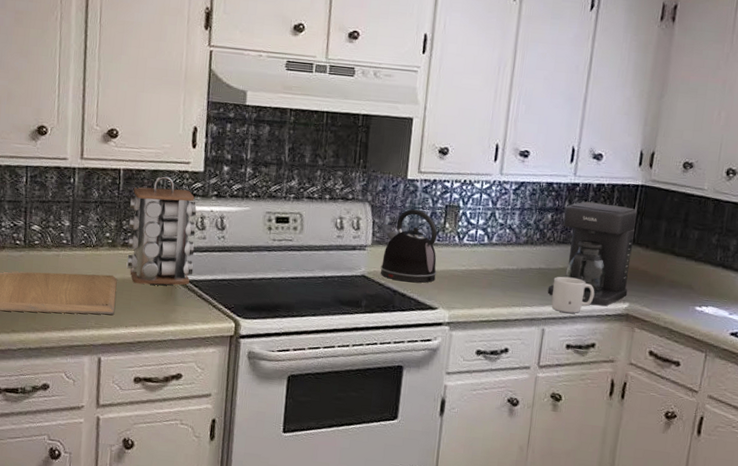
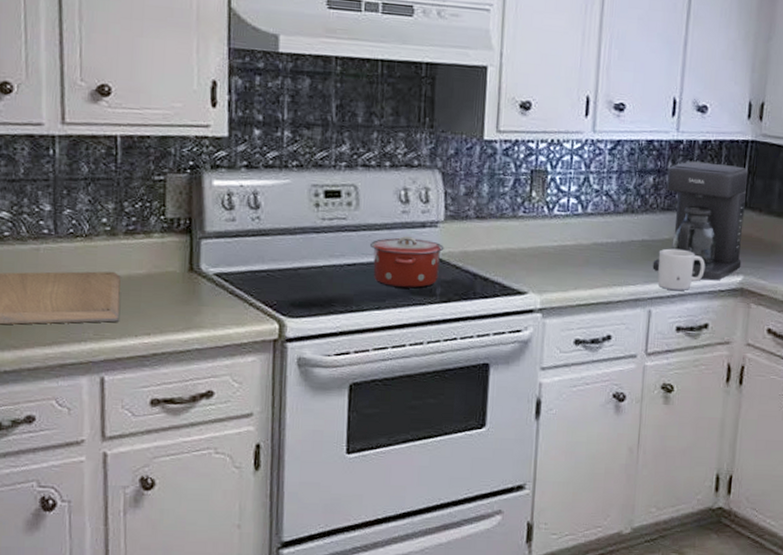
spice rack: present [126,176,197,286] -> none [131,143,222,282]
casserole: none [309,256,370,300] -> present [369,236,444,289]
kettle: present [380,209,438,283] -> none [456,175,525,264]

